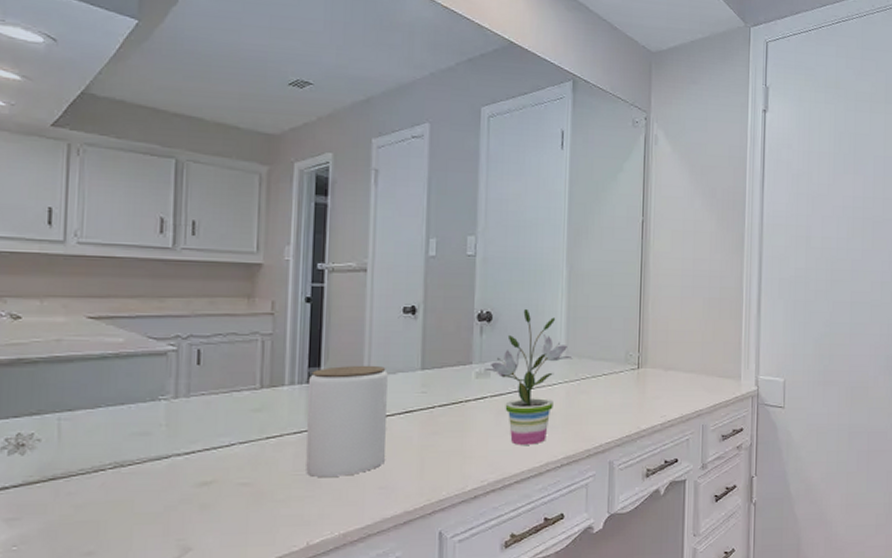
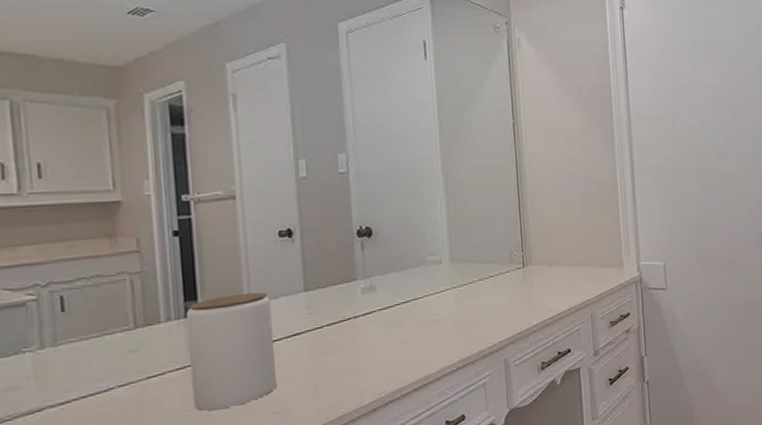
potted plant: present [485,308,573,445] -> none [370,220,458,354]

